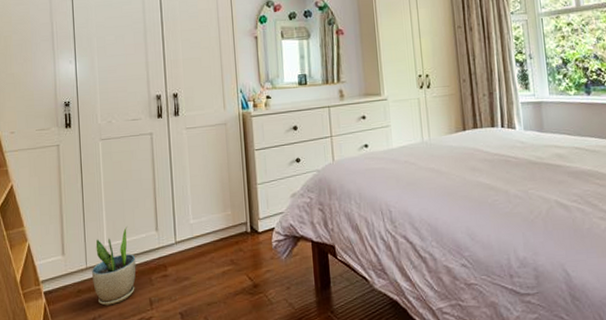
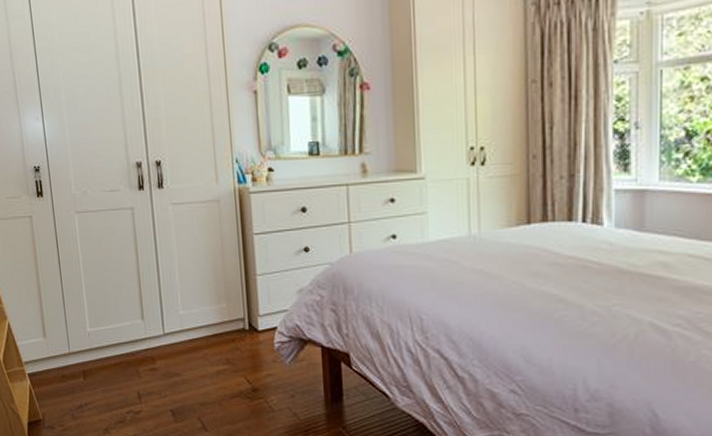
potted plant: present [91,227,137,306] -> none [74,312,123,395]

